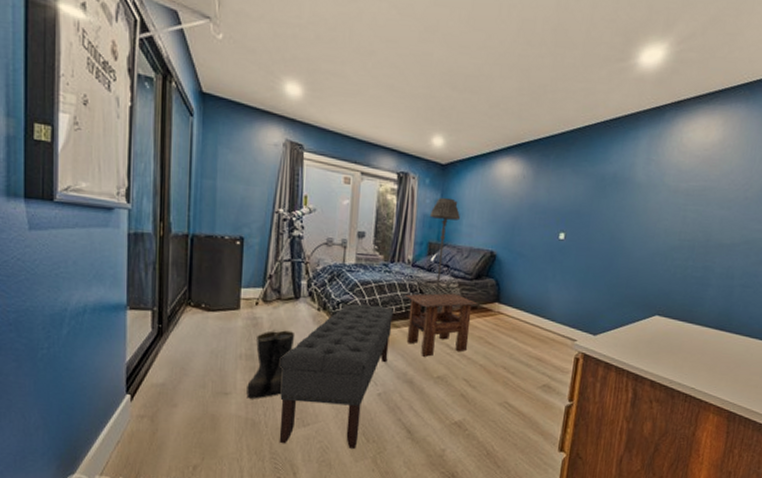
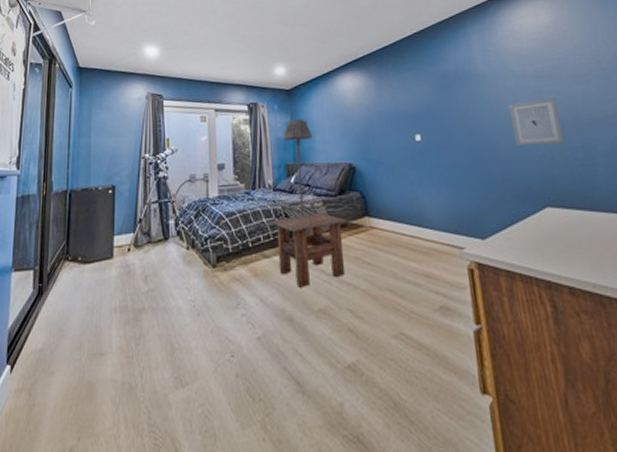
boots: present [246,330,295,399] -> none [122,275,167,358]
bench: present [279,303,393,449] -> none [153,236,263,412]
wall art: none [648,217,696,262] -> present [509,98,564,146]

